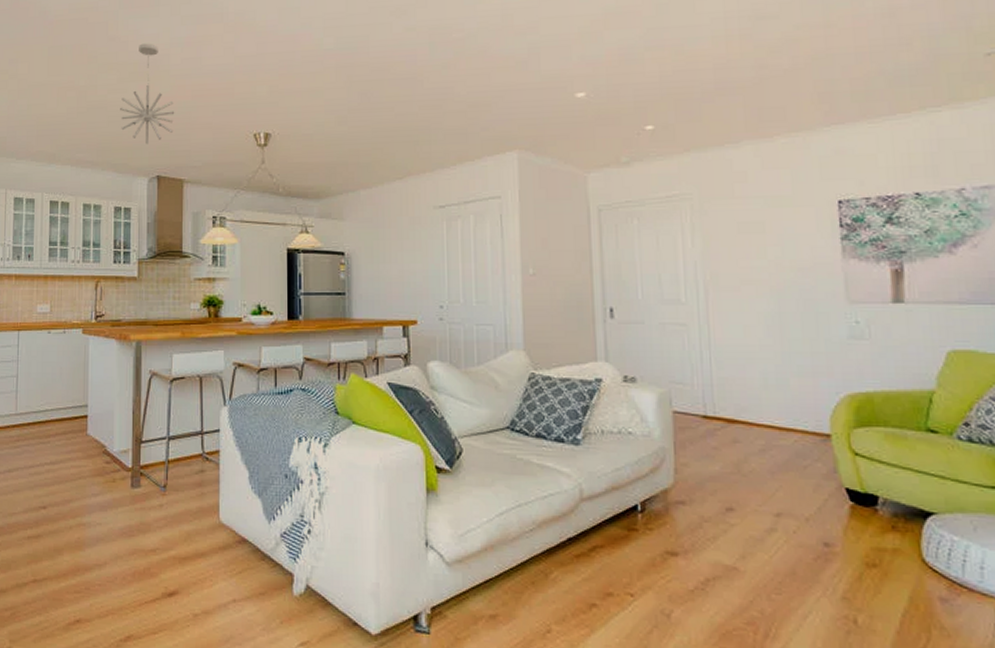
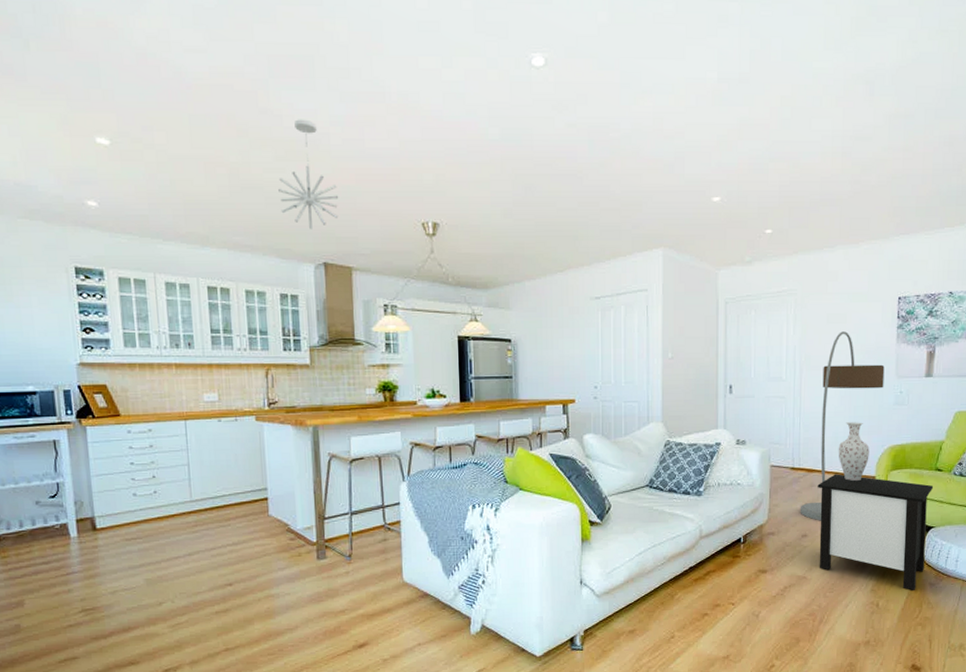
floor lamp: none [719,243,830,491] -> present [800,331,885,521]
nightstand: none [743,427,927,606] -> present [817,474,934,590]
vase: none [769,359,818,440] -> present [838,422,870,482]

